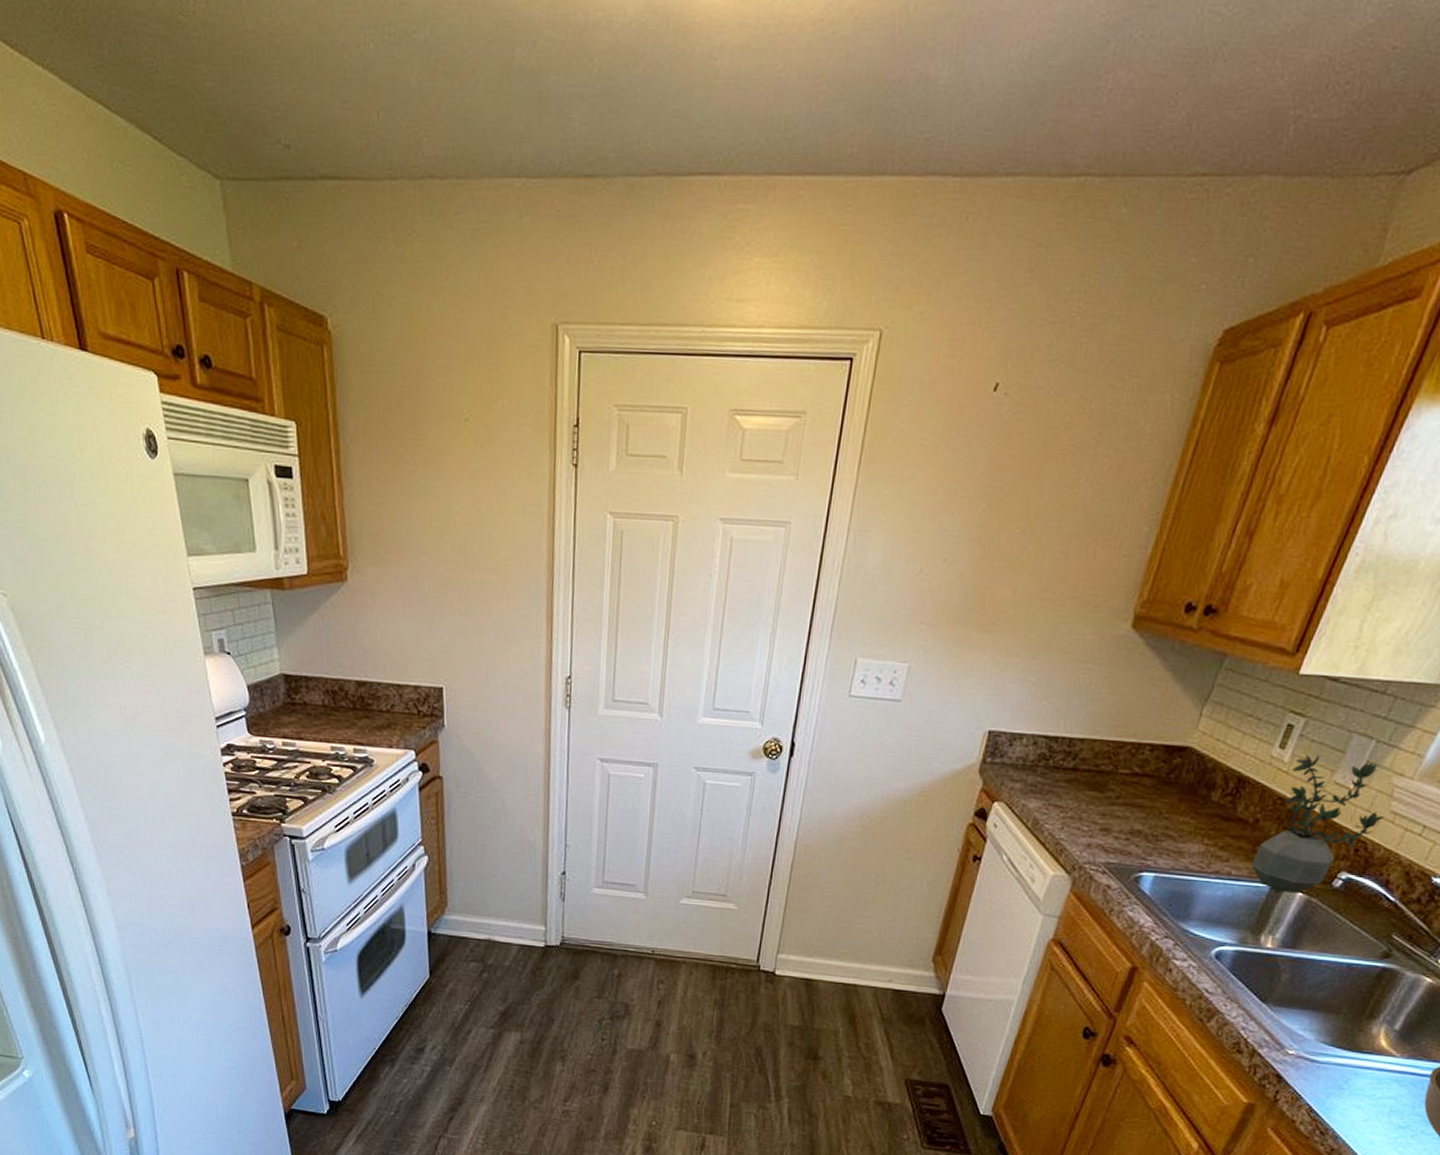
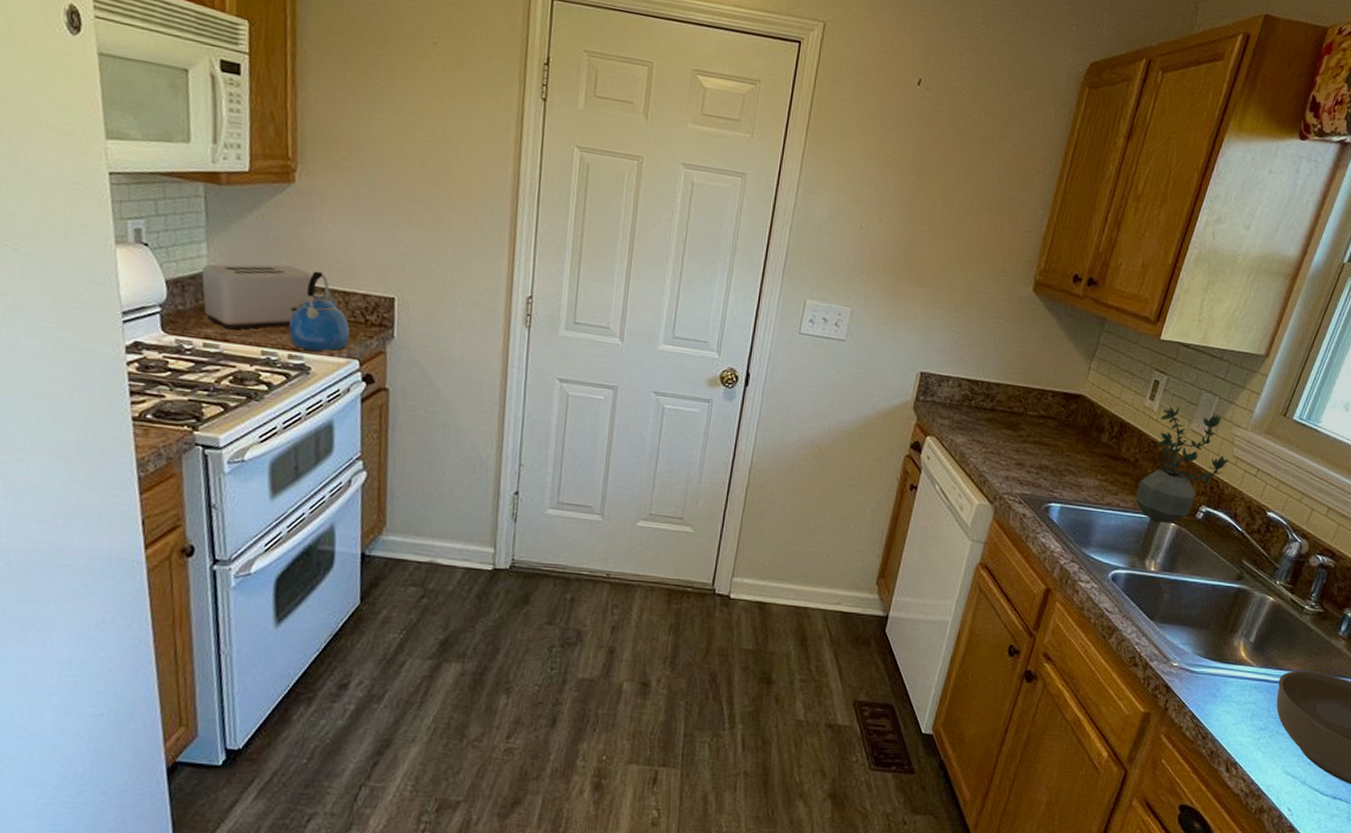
toaster: none [276,663,372,728] -> present [201,264,314,330]
kettle: none [352,666,406,744] -> present [288,270,351,352]

